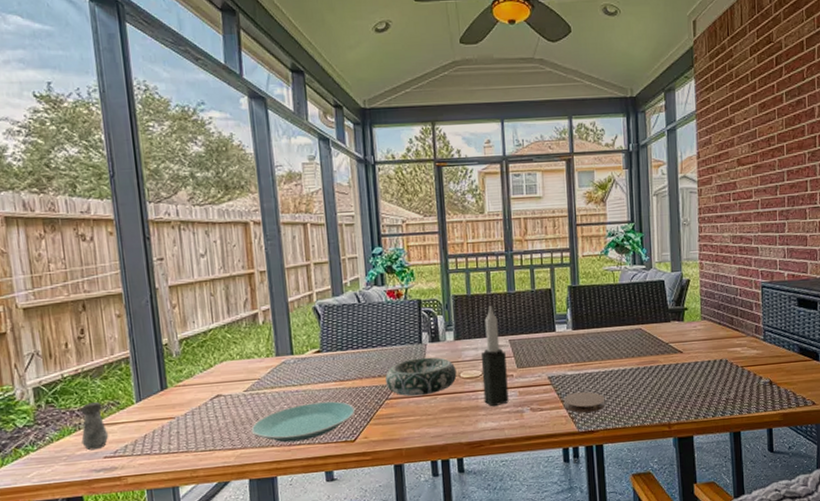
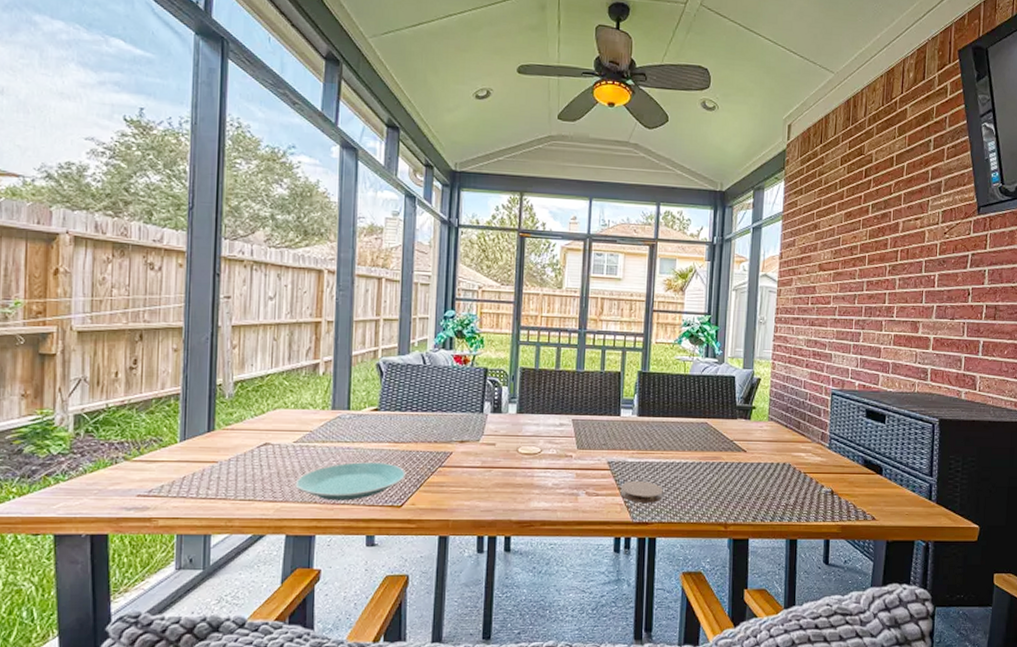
salt shaker: present [80,402,109,451] -> none [116,437,146,487]
decorative bowl: present [384,357,457,397] -> none [440,428,515,467]
candle: present [480,306,509,406] -> none [539,382,567,486]

